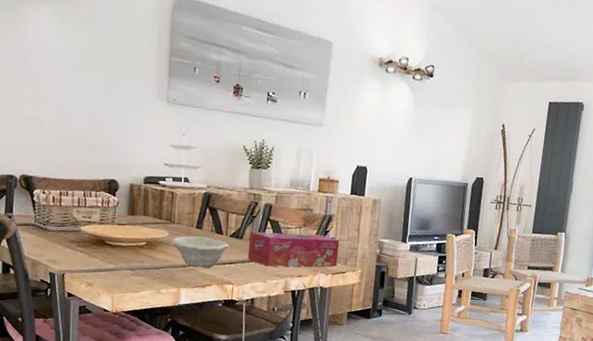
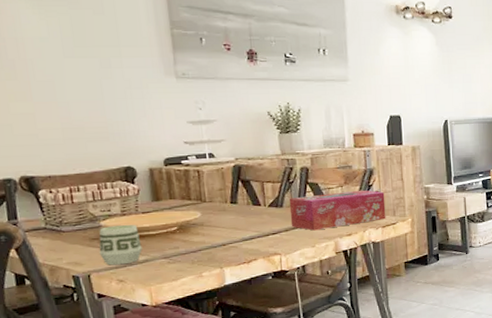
cup: none [75,232,113,269] -> present [99,224,142,266]
bowl: present [171,235,229,268] -> none [206,210,270,244]

